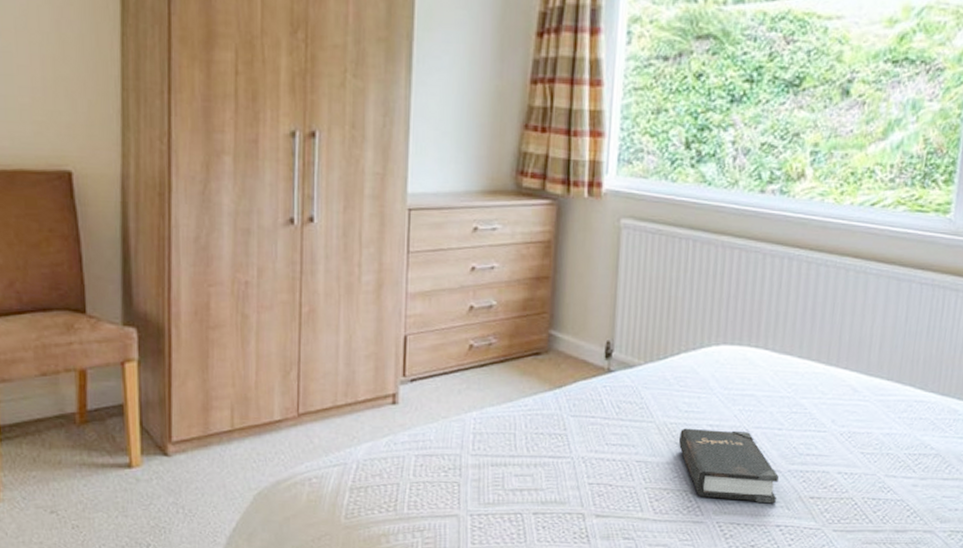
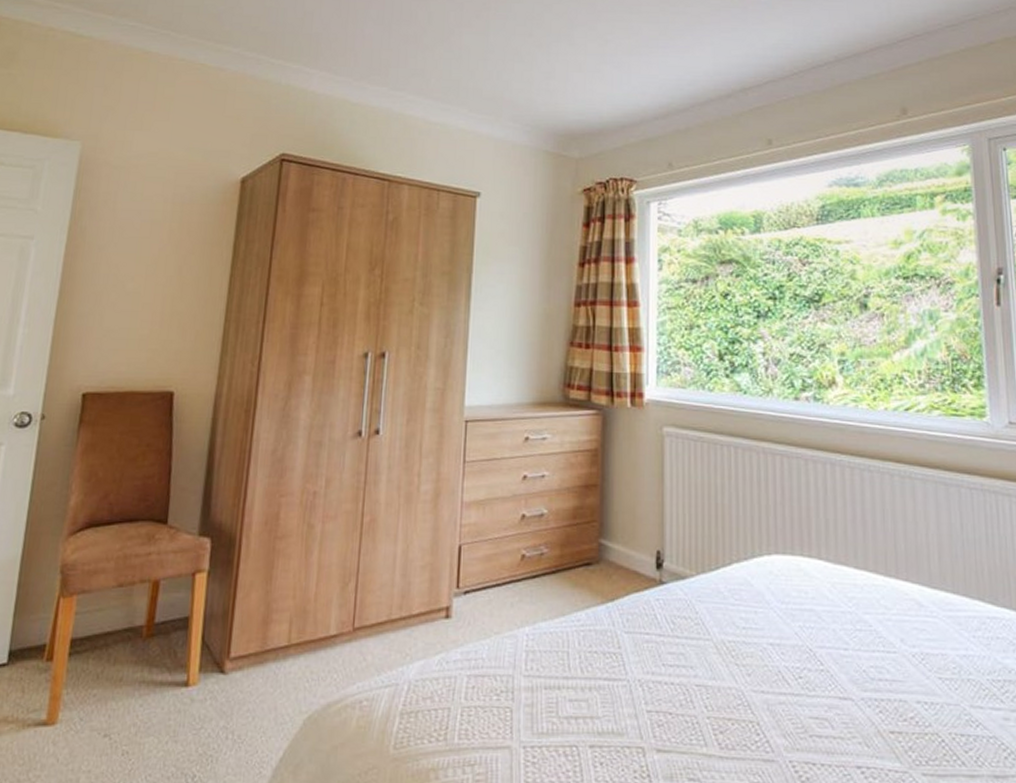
hardback book: present [679,428,779,504] -> none [740,647,852,739]

